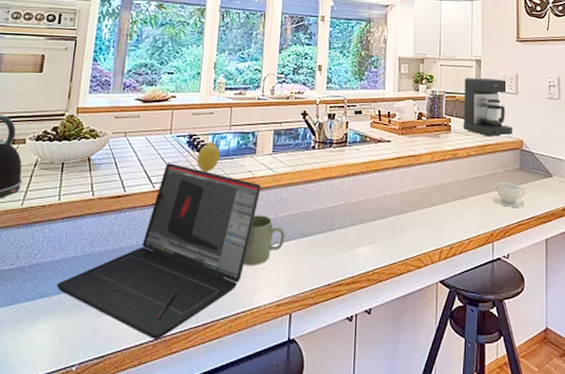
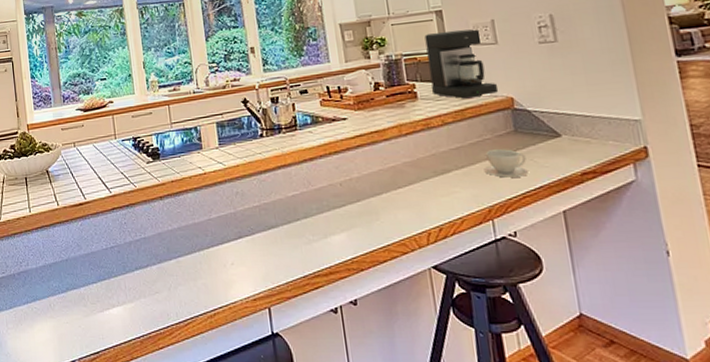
laptop: present [56,163,262,339] -> none [44,167,215,336]
fruit: present [196,142,221,172] -> none [145,142,168,173]
mug: present [243,215,285,265] -> none [210,210,249,262]

